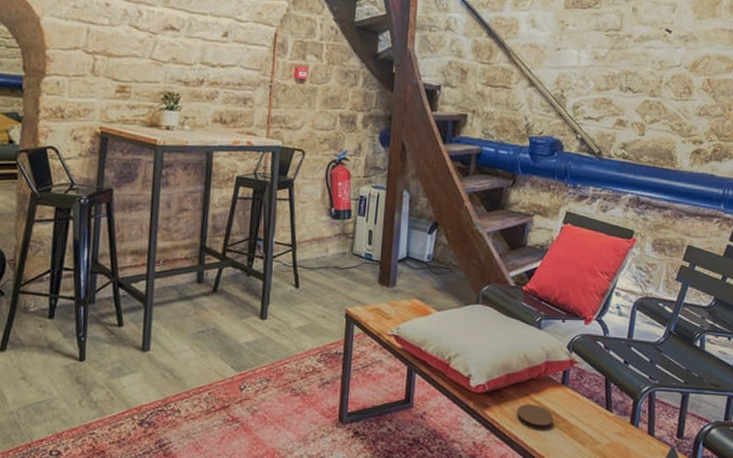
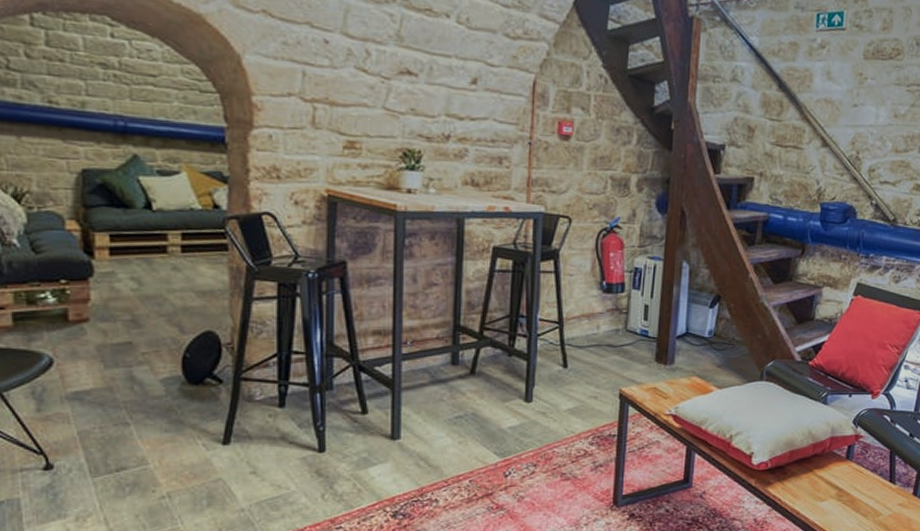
coaster: present [516,404,554,431] -> none [799,479,837,505]

